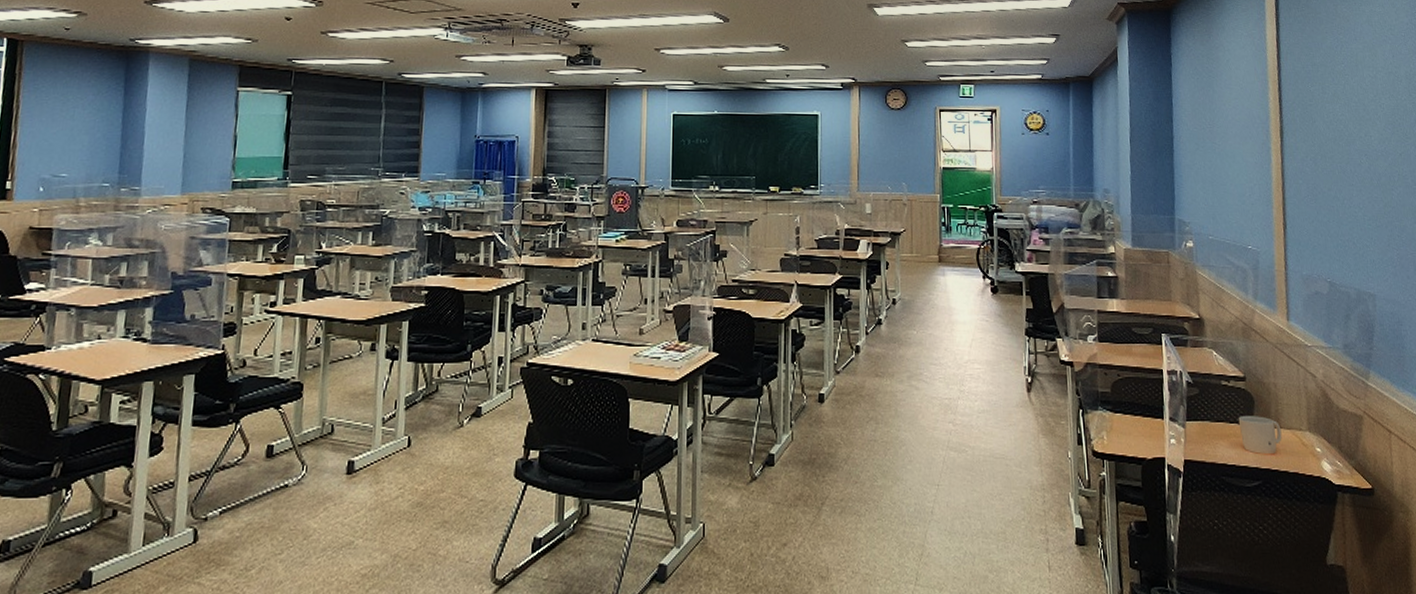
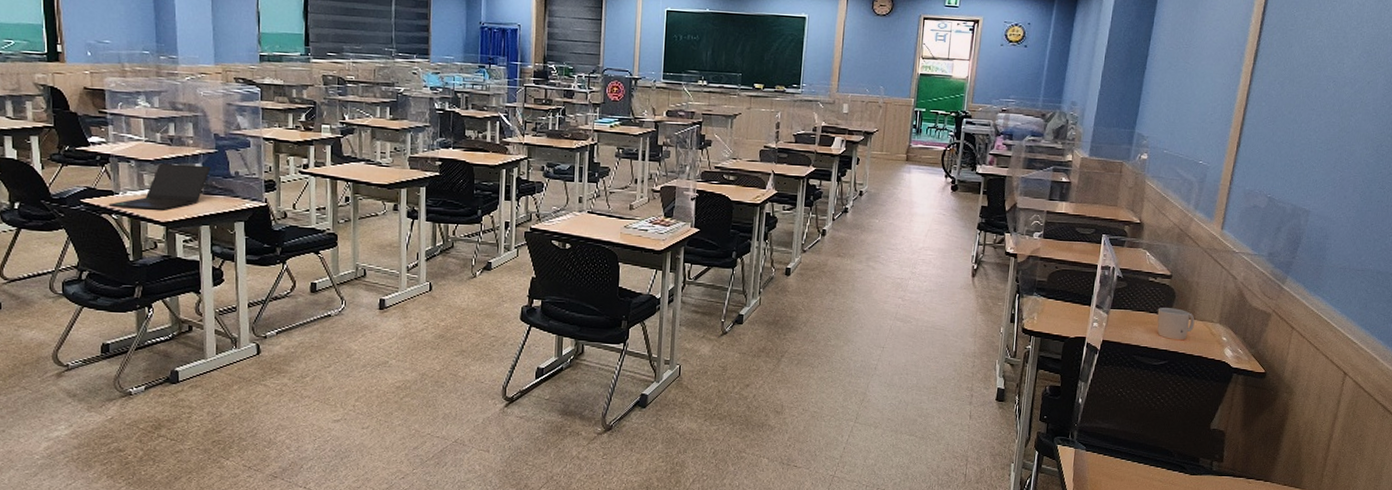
laptop: none [38,309,163,366] -> present [109,163,211,210]

